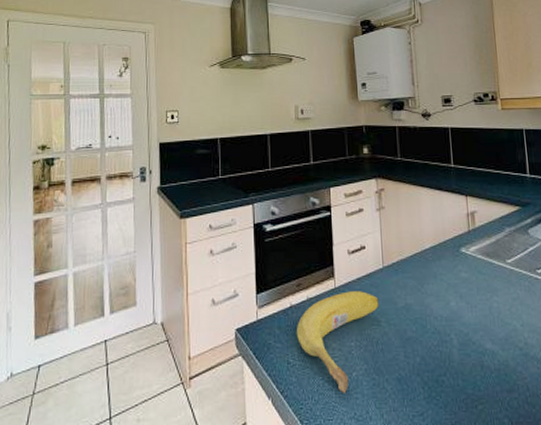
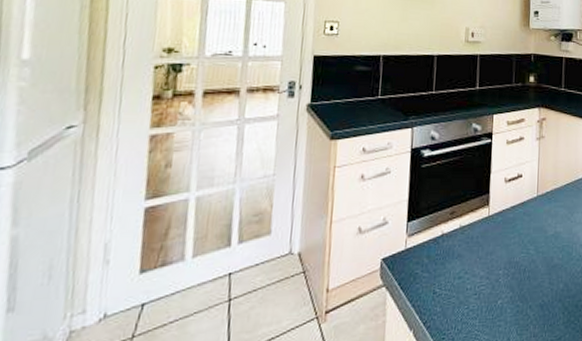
fruit: present [296,291,379,393] -> none [445,219,530,321]

